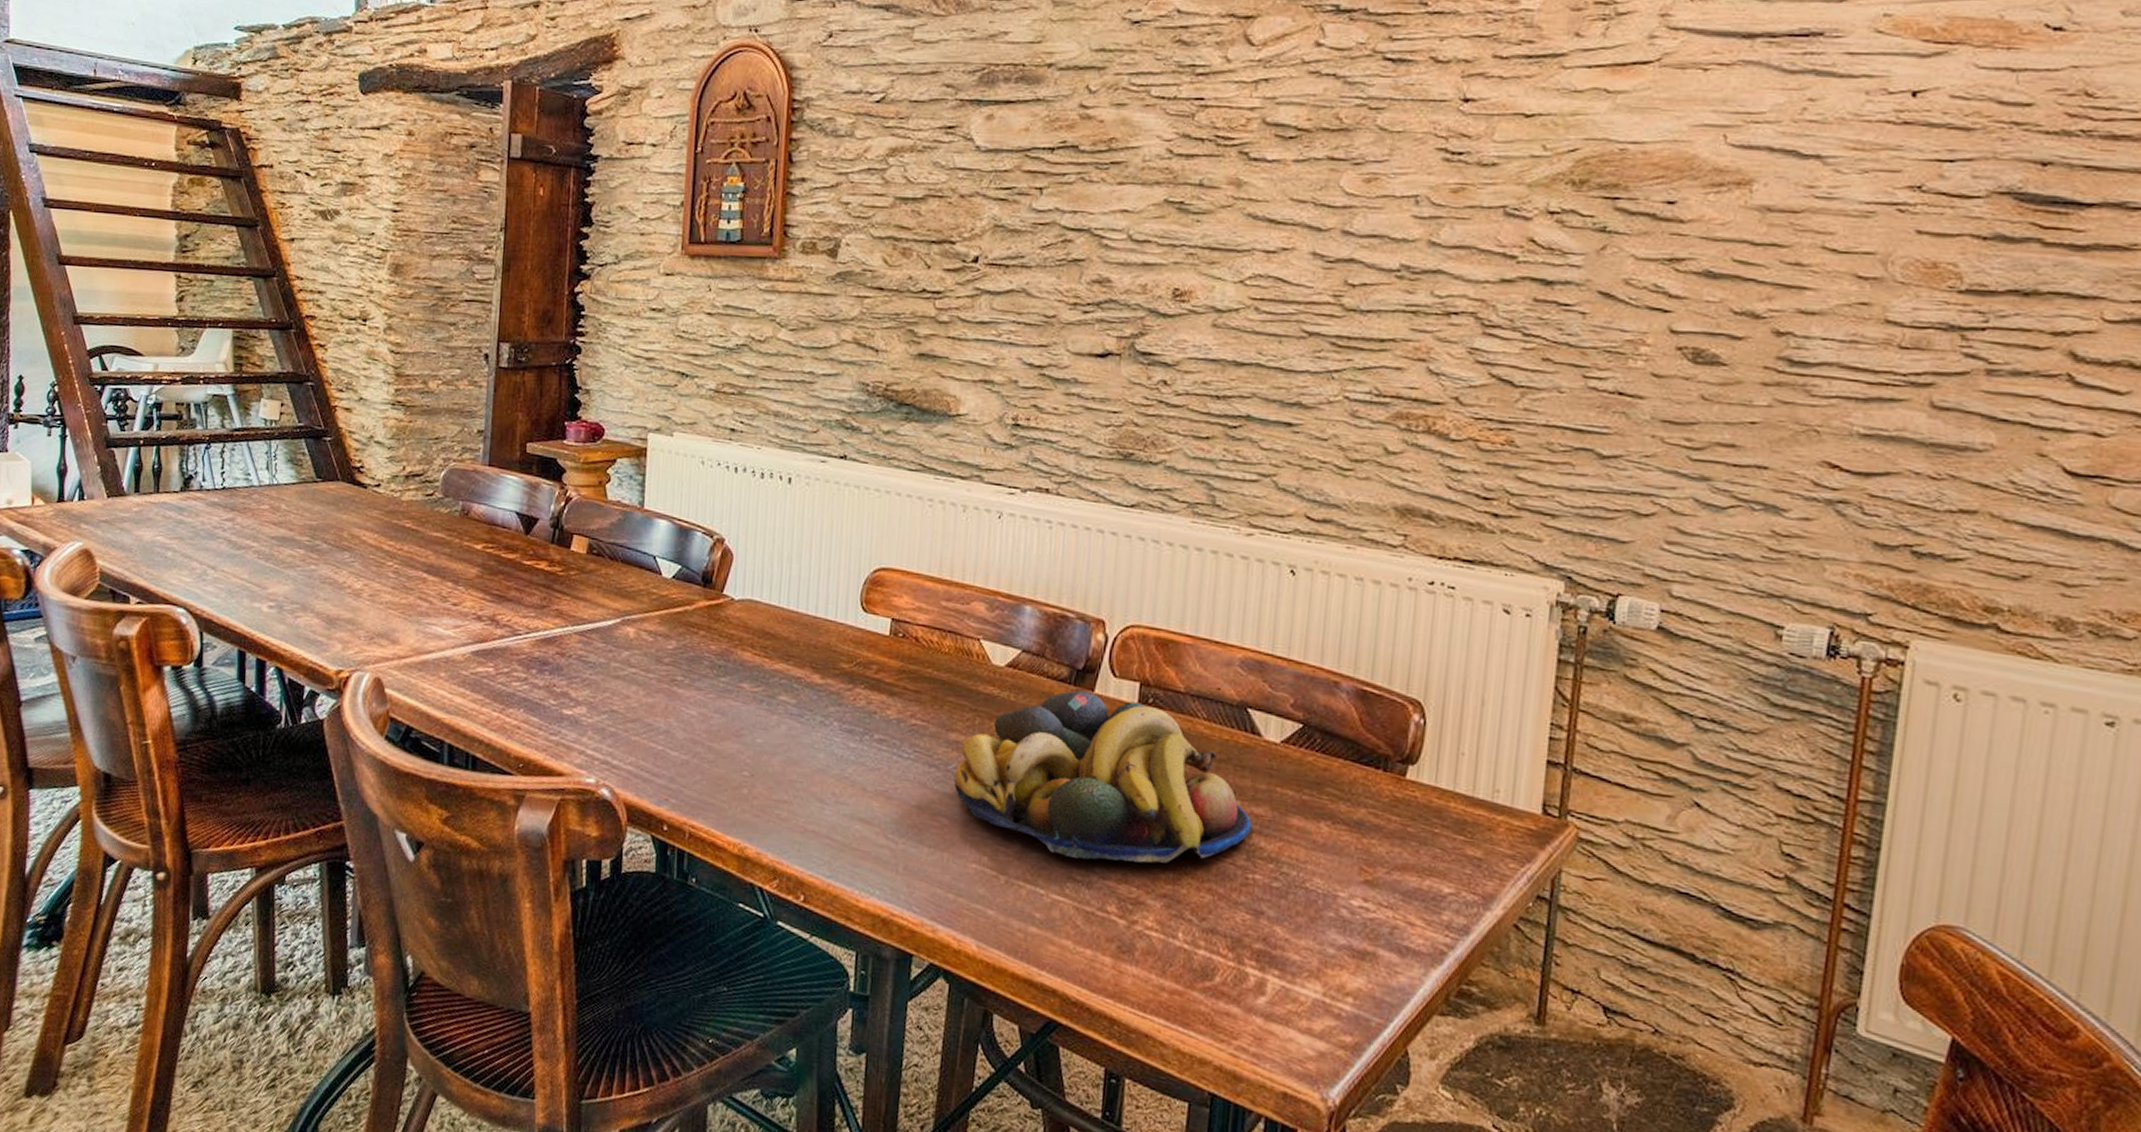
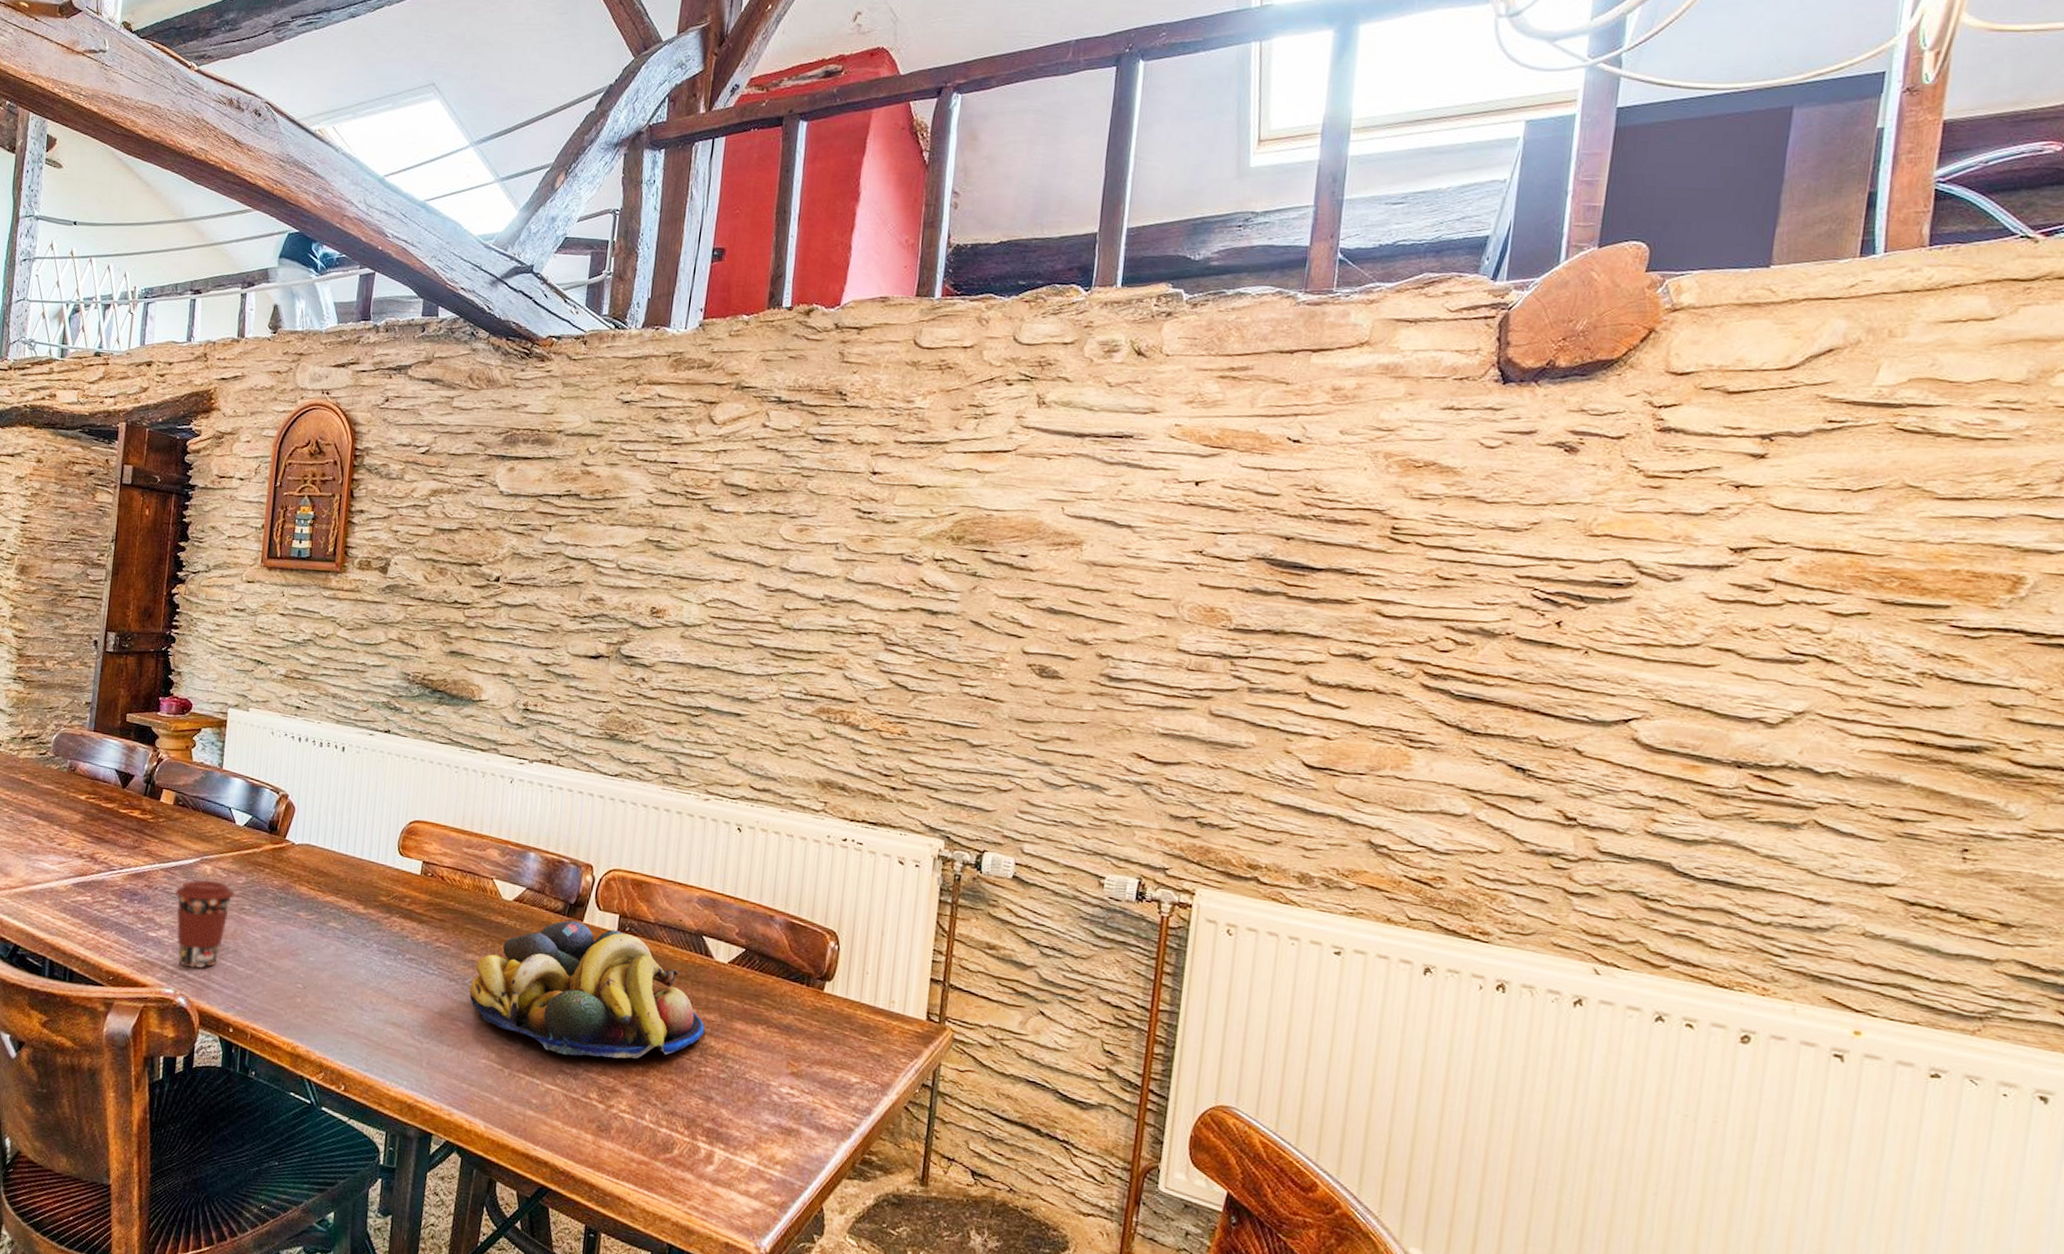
coffee cup: none [592,645,665,754] -> present [175,879,235,969]

